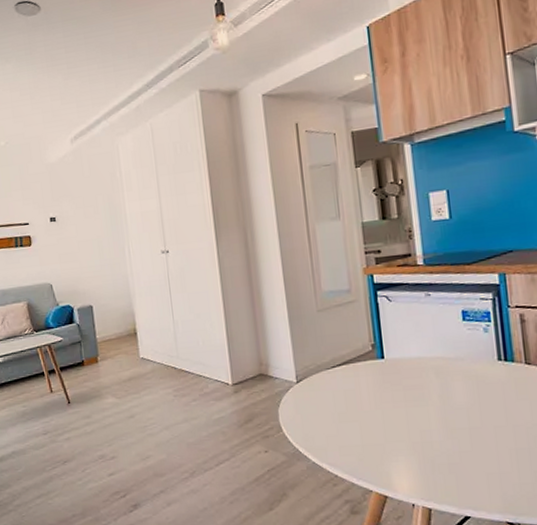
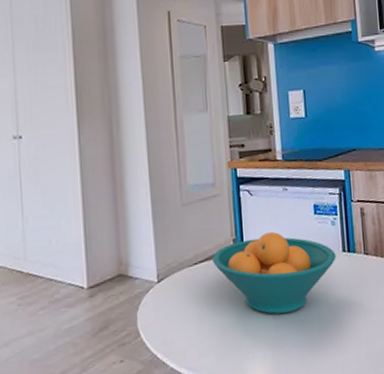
fruit bowl: none [350,337,490,421] -> present [212,231,336,315]

